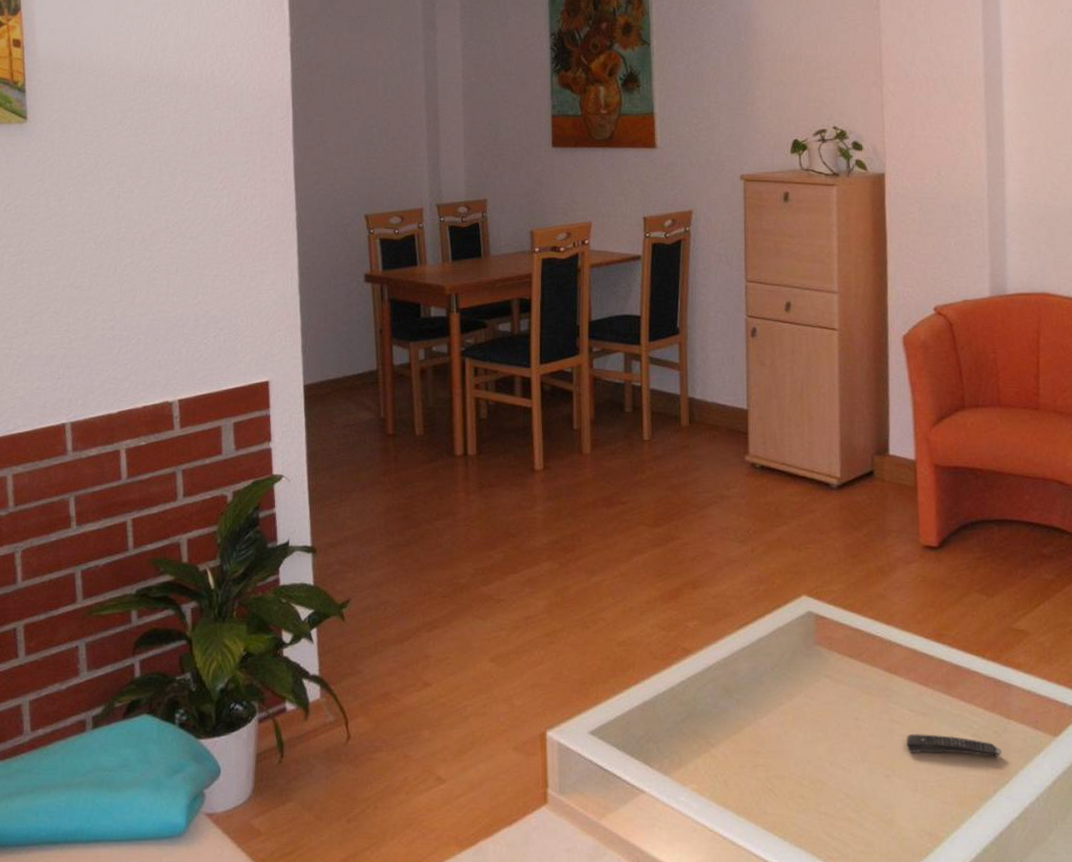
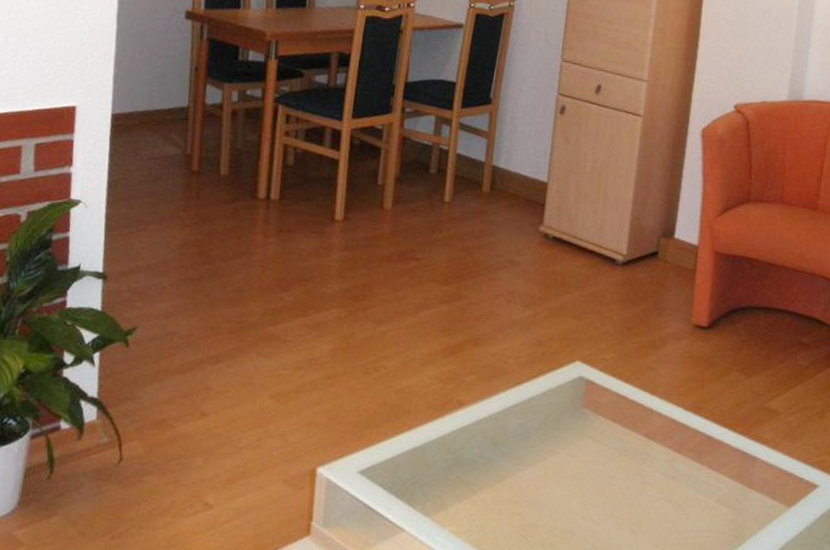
remote control: present [907,734,1002,757] -> none [654,495,740,522]

